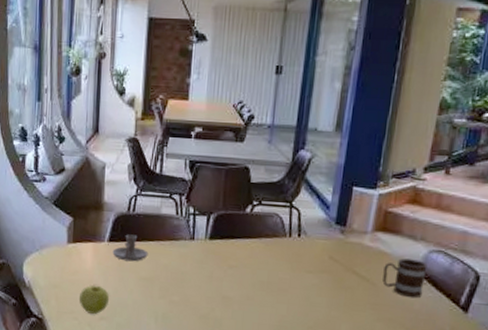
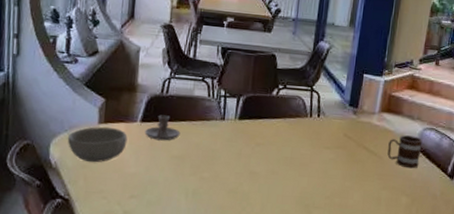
bowl: none [38,246,96,283] -> present [67,127,128,163]
apple: present [80,286,110,314] -> none [109,165,141,193]

